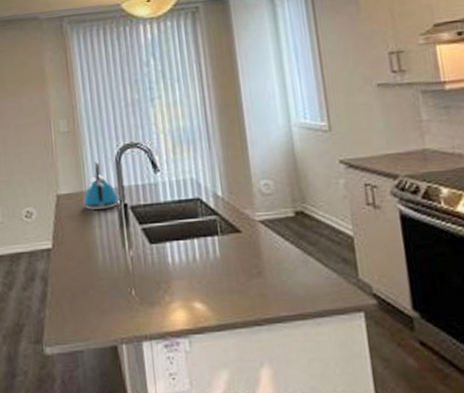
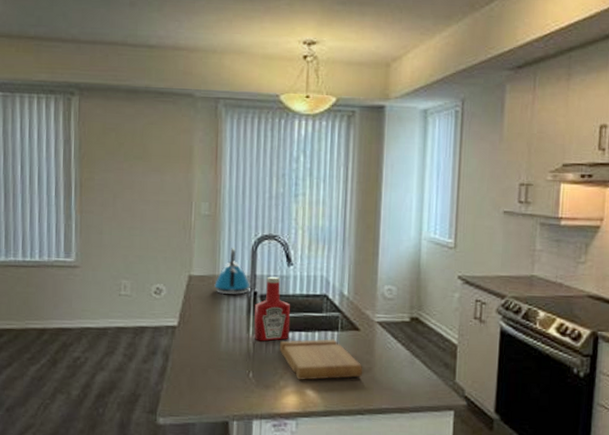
ketchup bottle: none [127,185,168,256] -> present [254,276,291,342]
cutting board: none [158,244,253,294] -> present [279,339,363,381]

